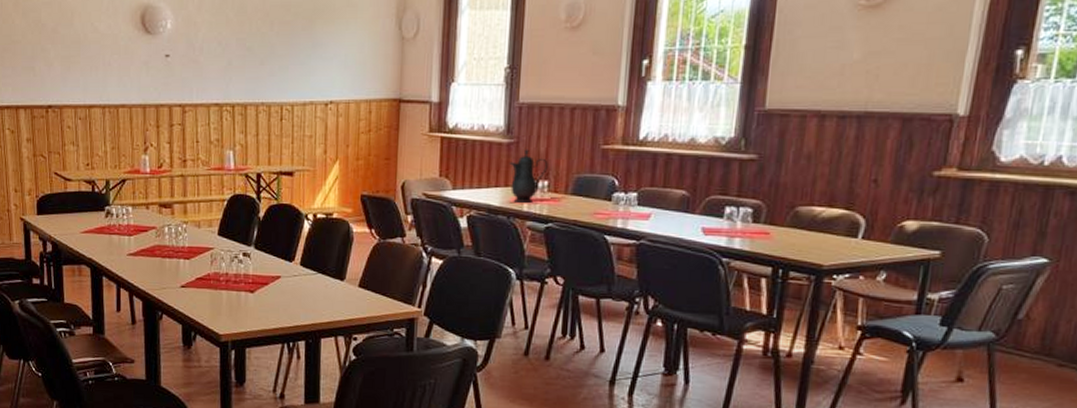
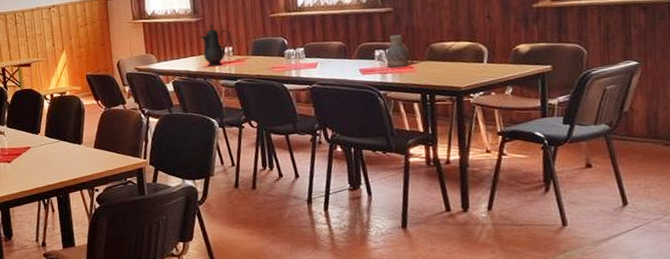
pitcher: none [736,190,767,231] -> present [385,34,410,68]

